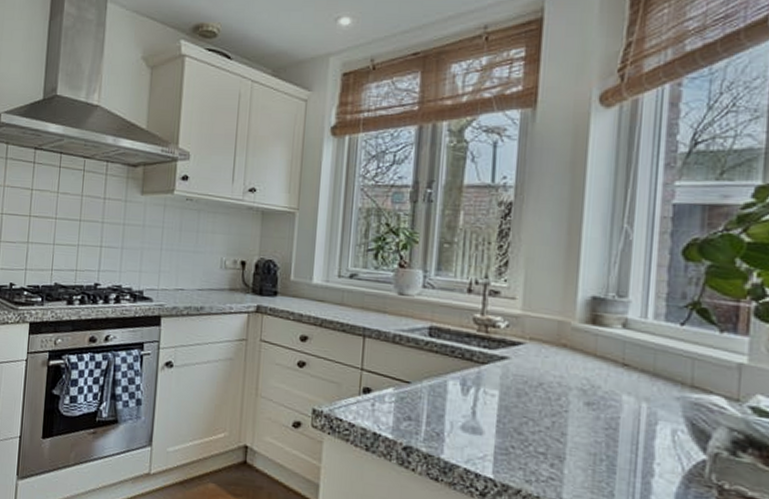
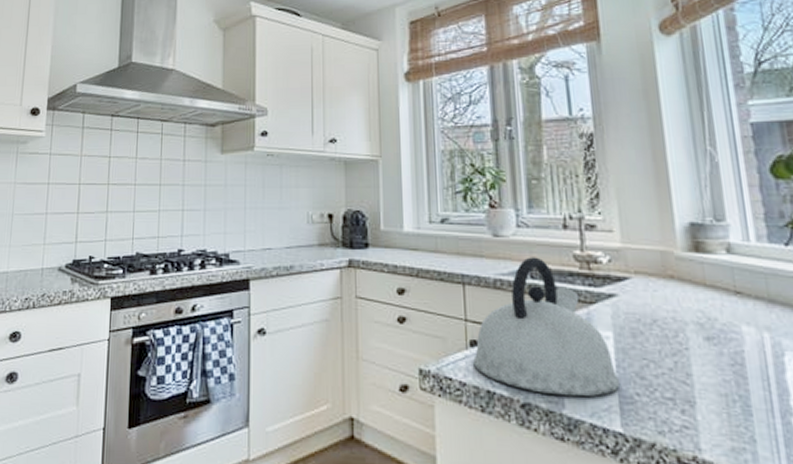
kettle: none [364,316,499,446] -> present [473,257,621,397]

